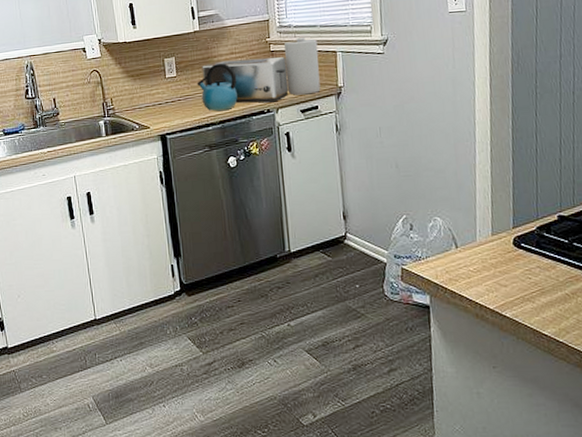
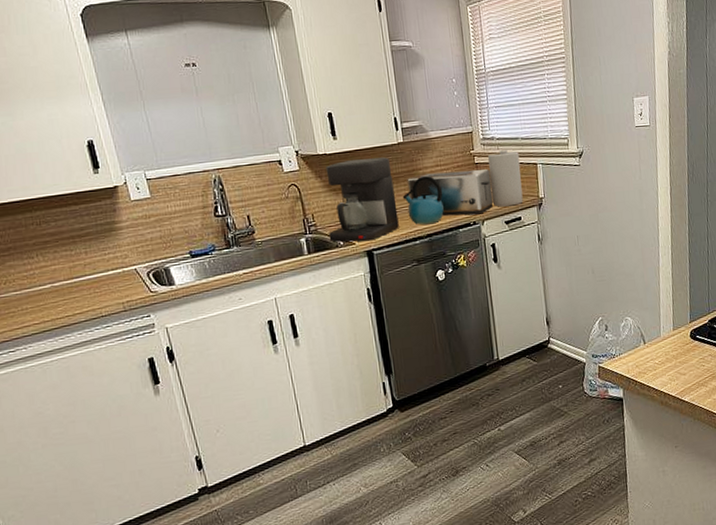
coffee maker: none [125,45,193,126] -> present [326,157,399,242]

